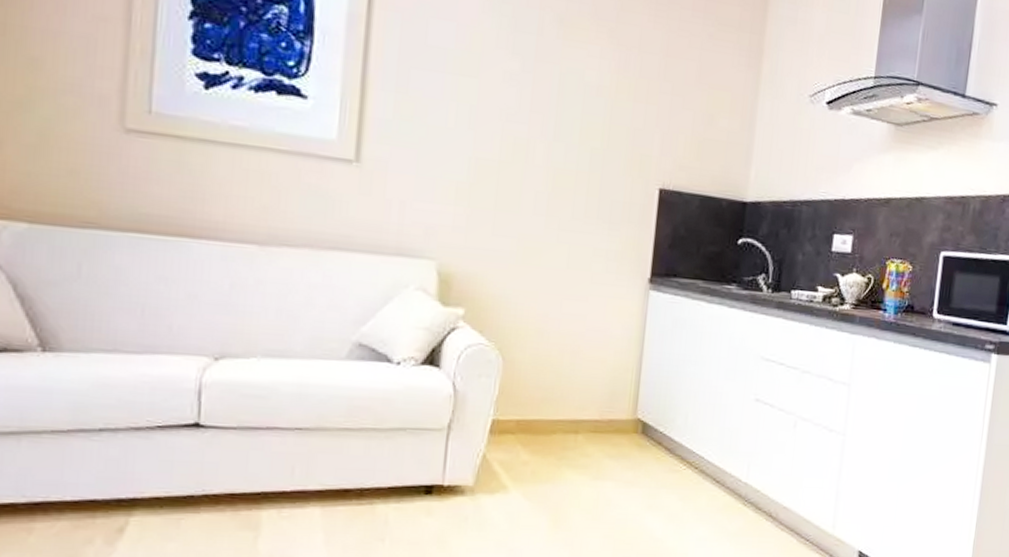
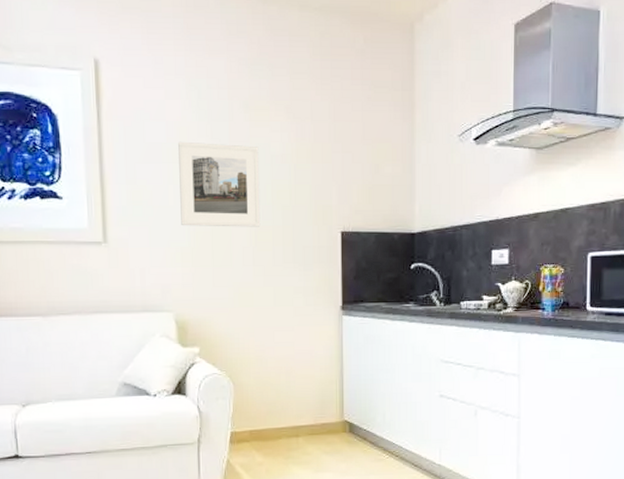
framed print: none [460,50,571,170] -> present [178,141,261,227]

